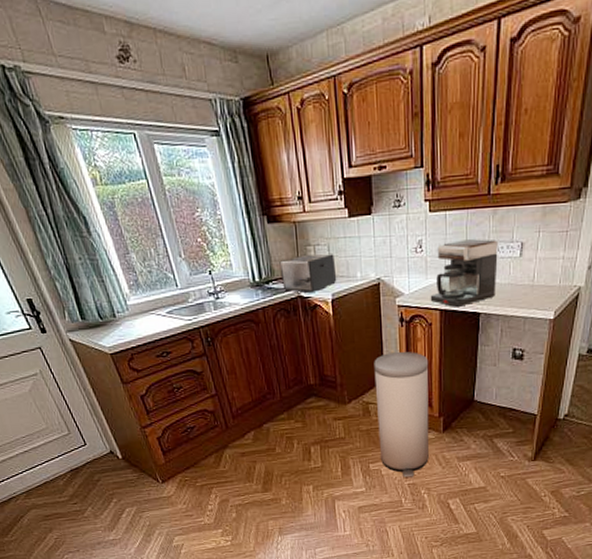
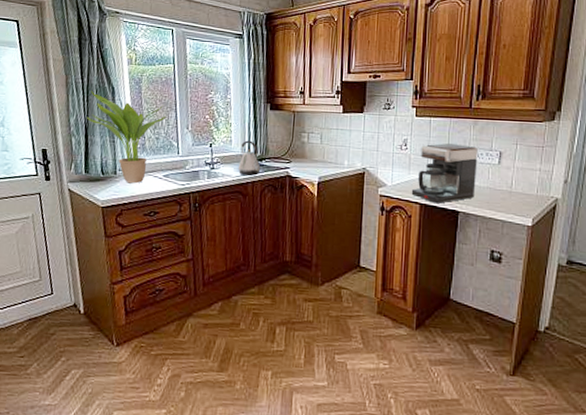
potted plant: none [60,222,153,326] -> present [86,90,166,184]
kettle: none [243,262,269,303] -> present [237,140,261,177]
toaster: present [279,253,337,294] -> none [274,139,326,175]
pedal bin: present [374,351,429,478] -> none [347,238,406,377]

